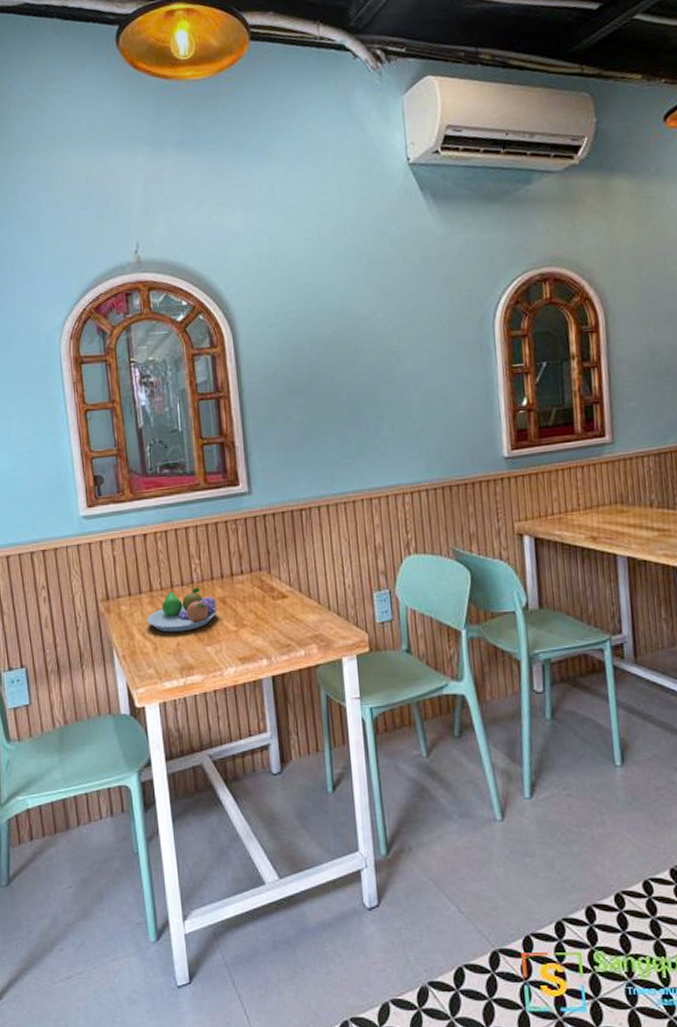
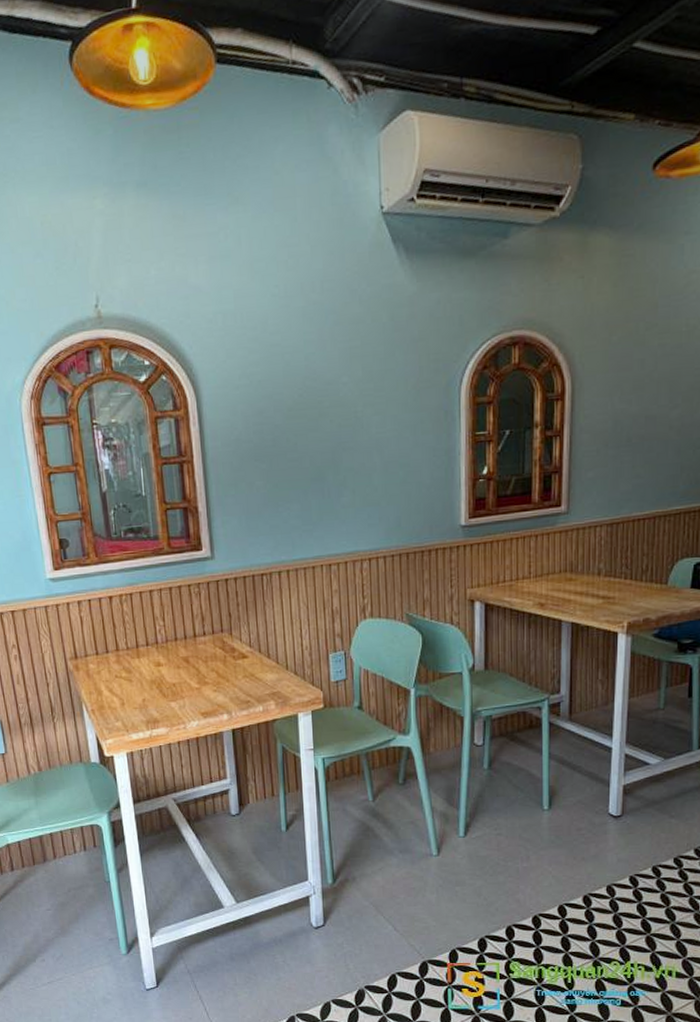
fruit bowl: present [146,587,217,633] -> none [113,647,180,689]

